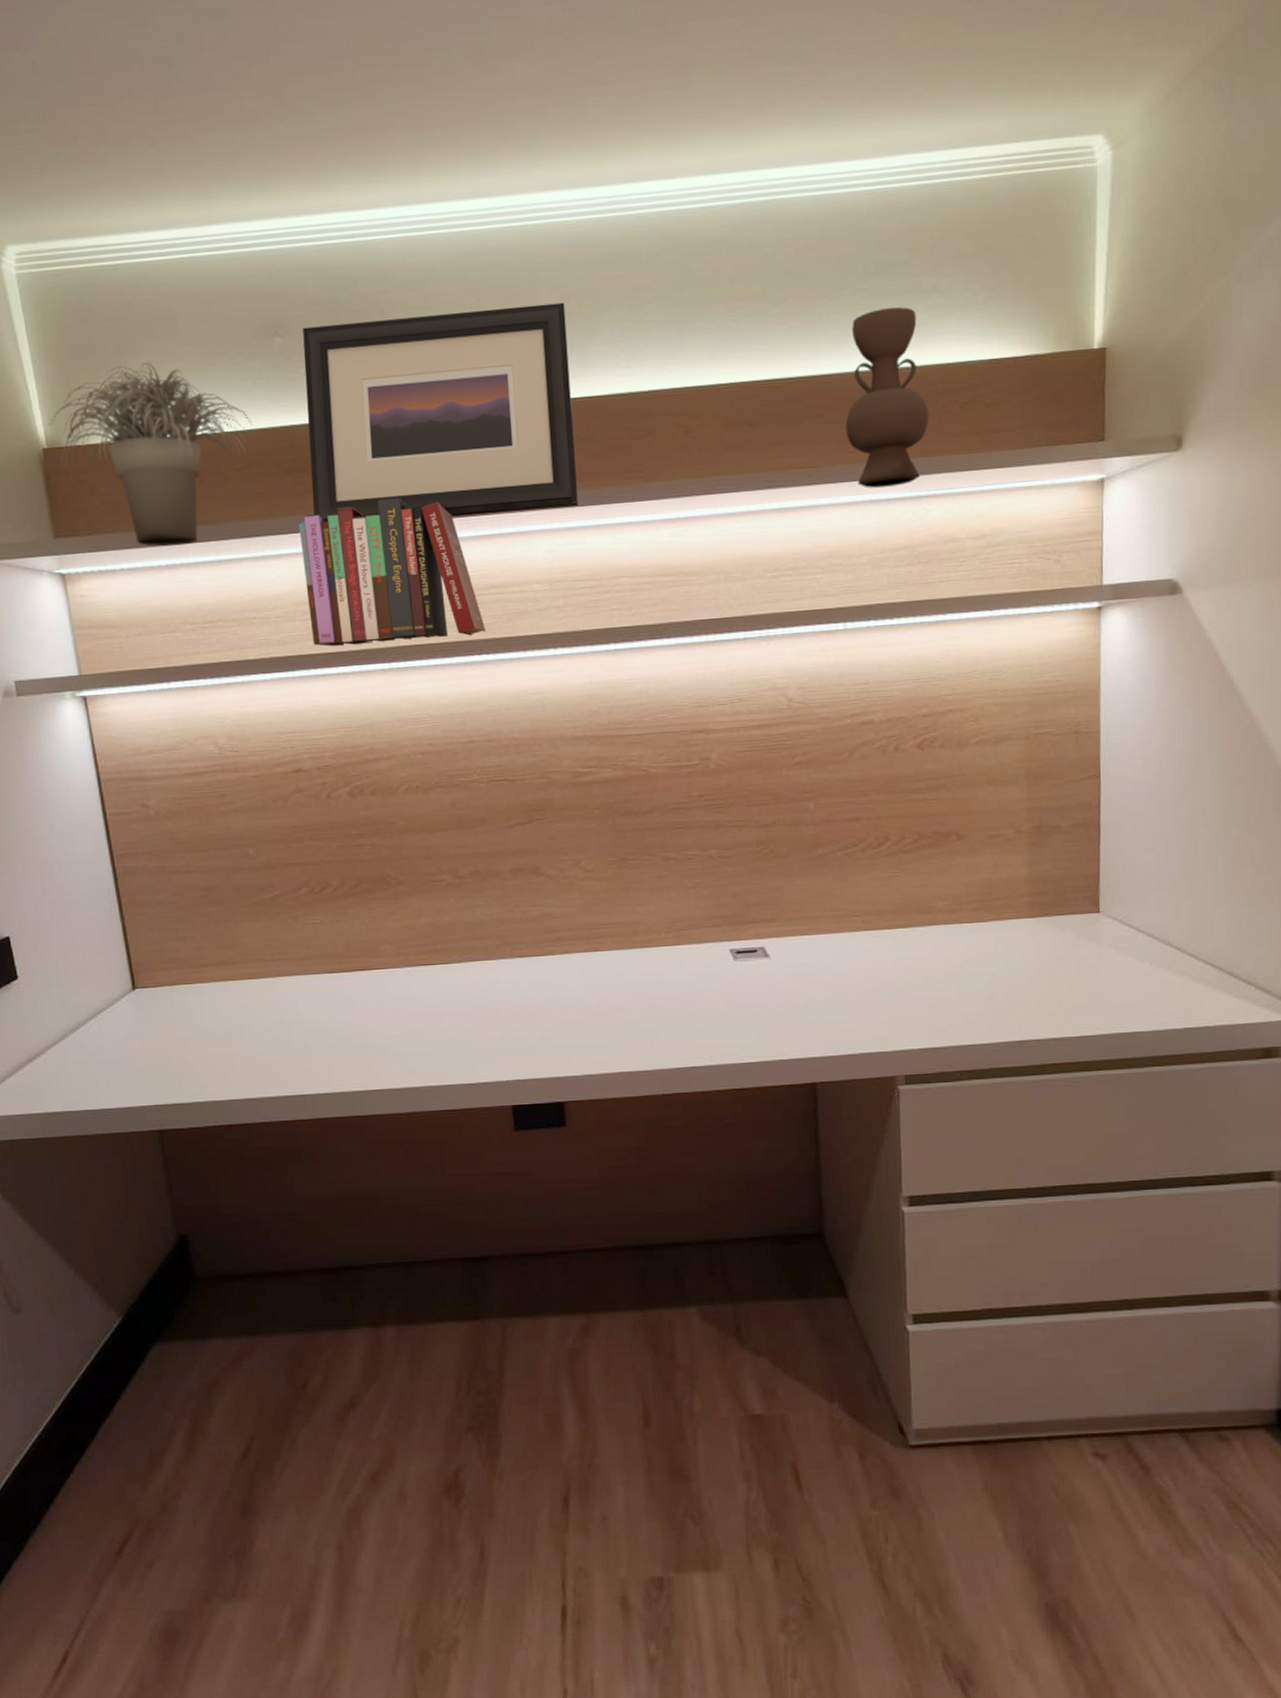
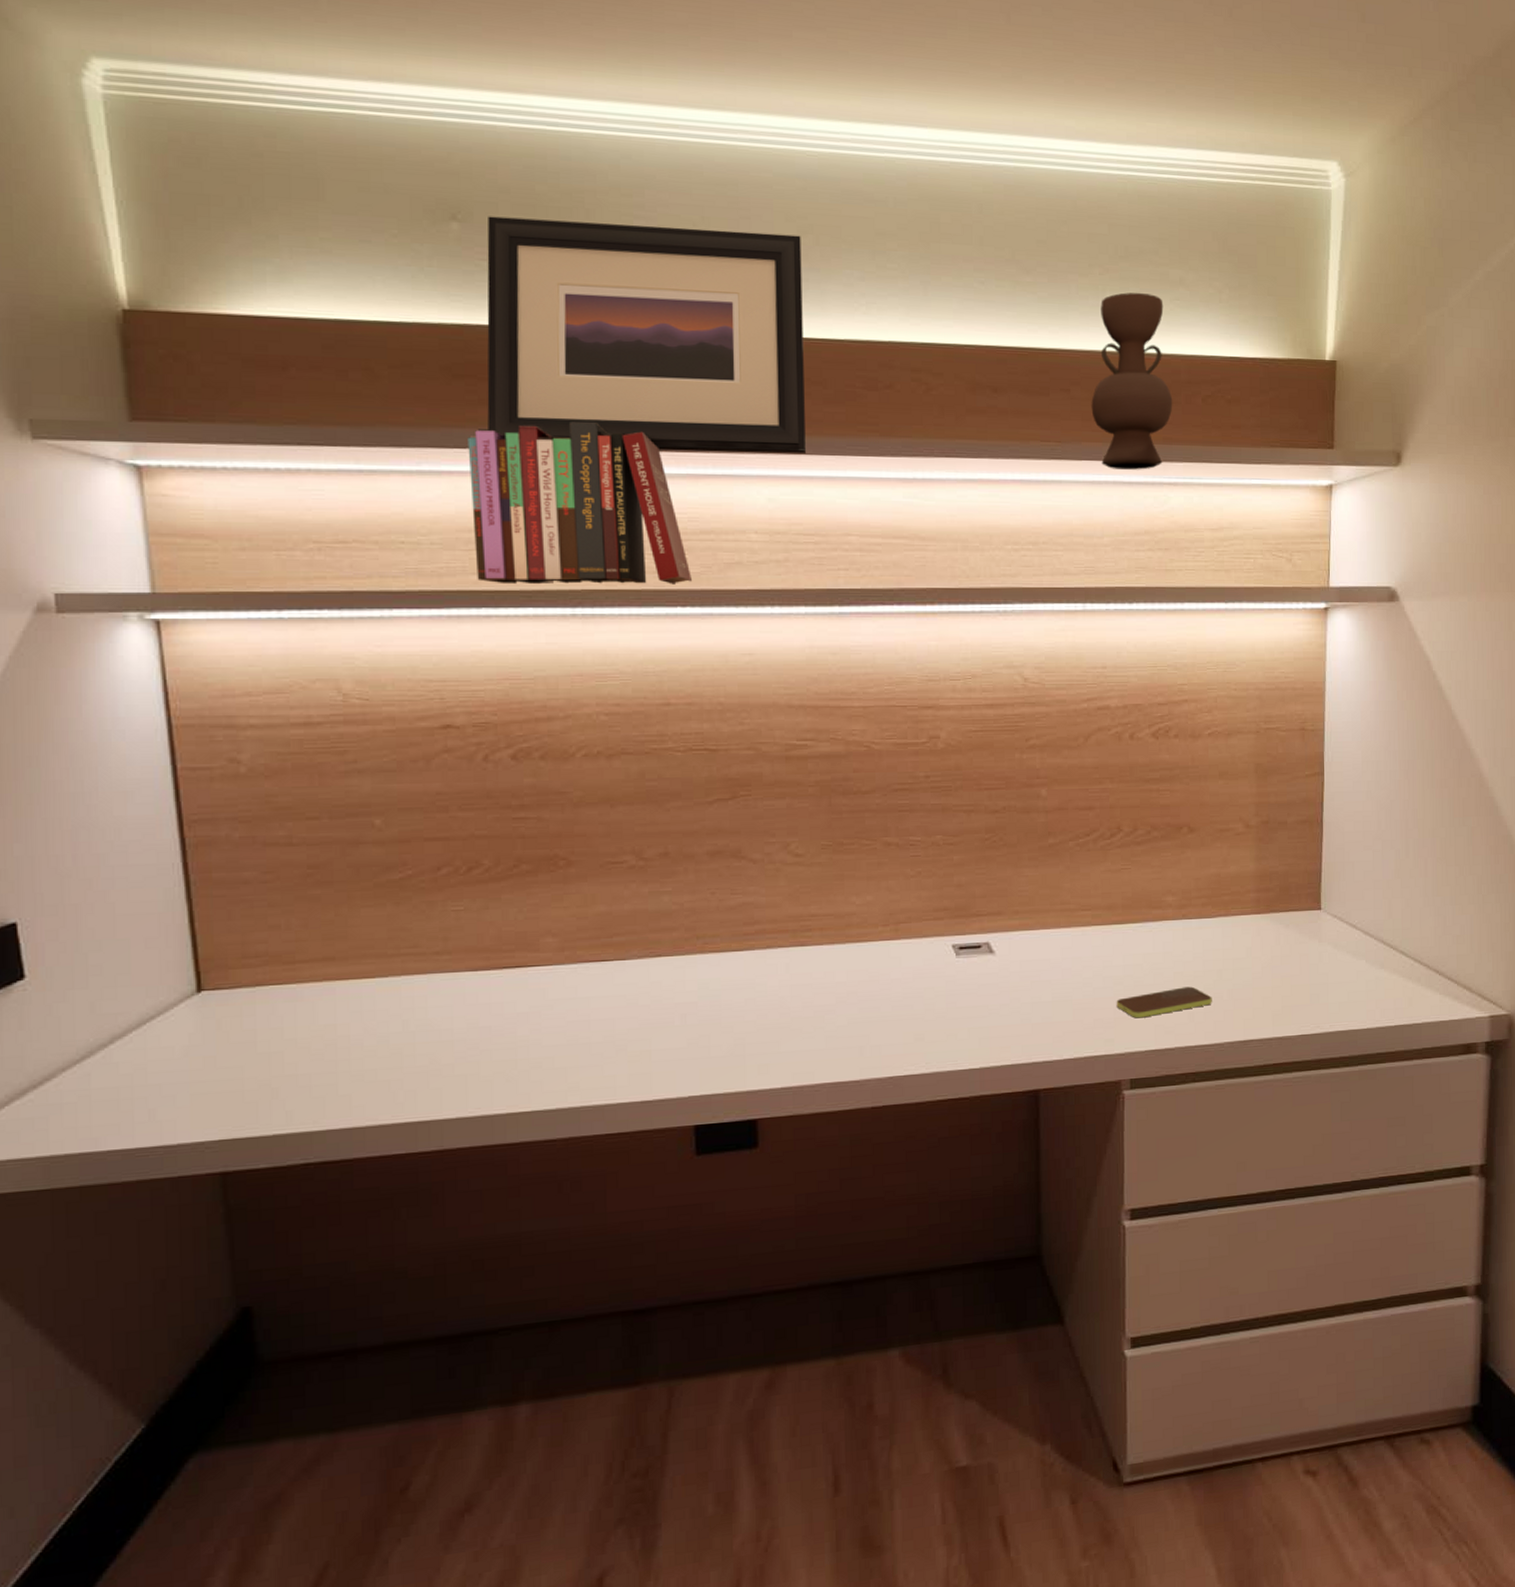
potted plant: present [49,361,254,547] -> none [134,224,417,448]
phone: none [888,988,986,1018] -> present [1116,986,1212,1019]

